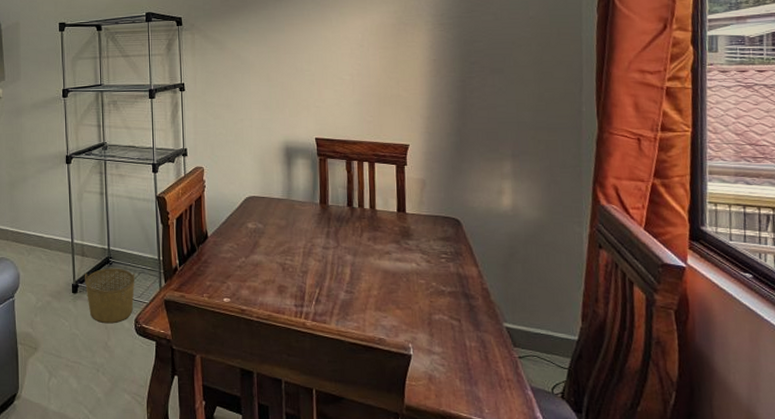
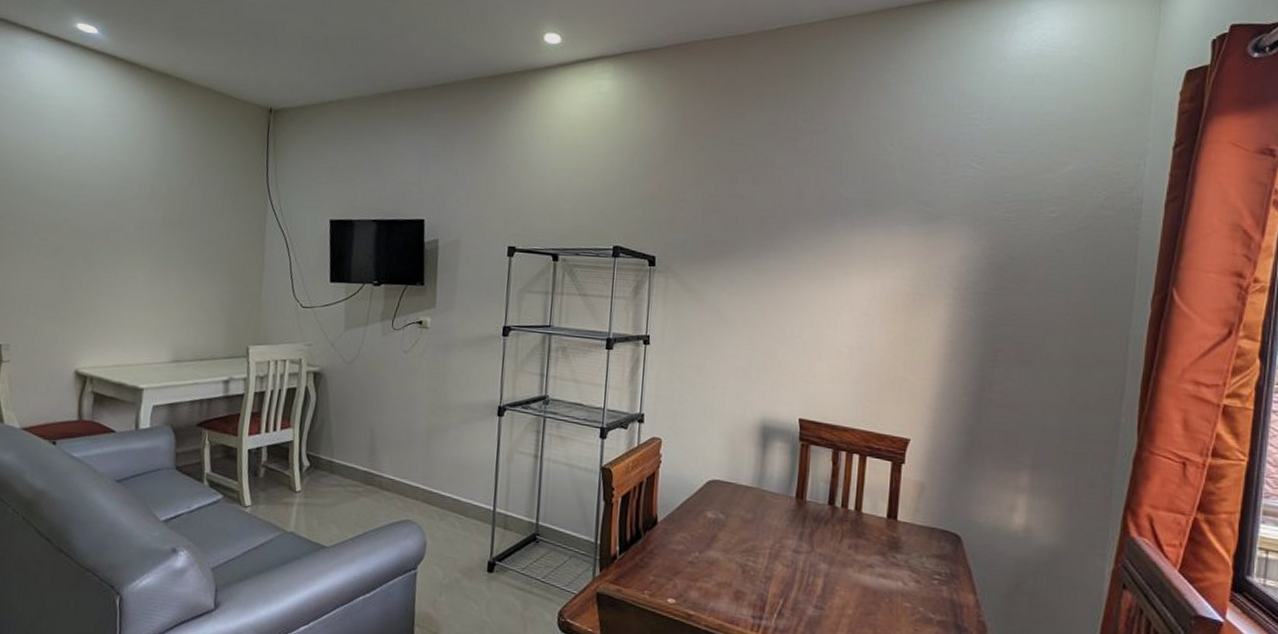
basket: present [84,268,135,324] -> none [503,546,565,614]

